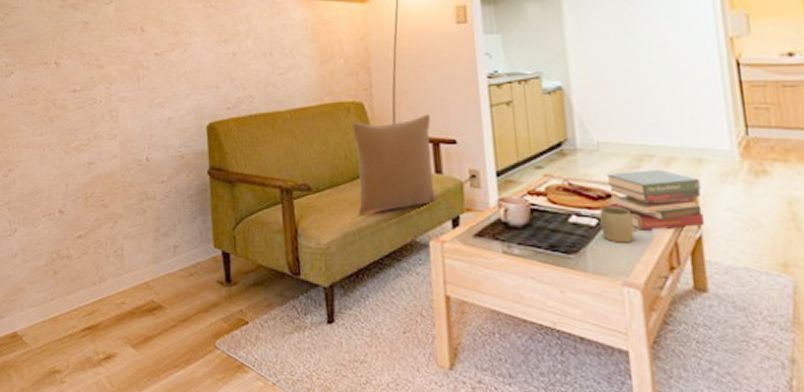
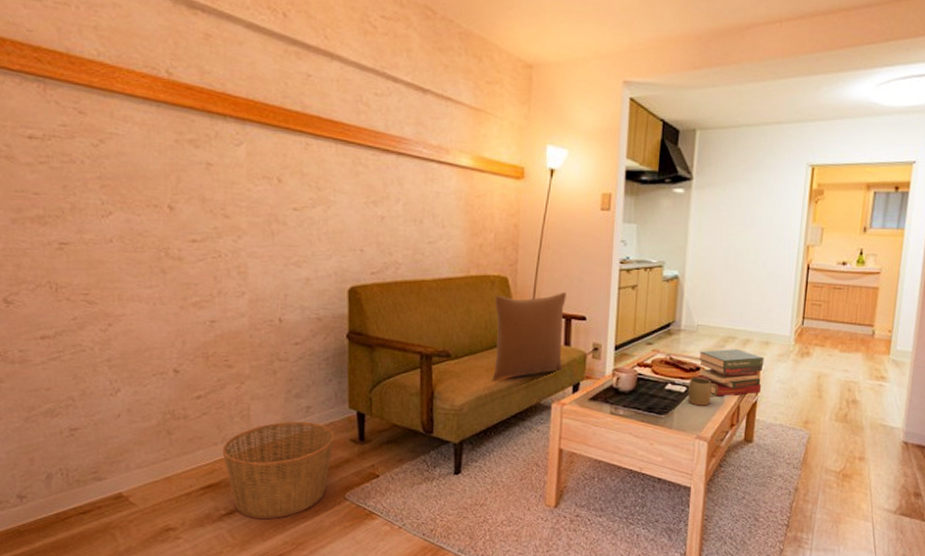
basket: none [100,261,202,367] -> present [222,421,335,520]

